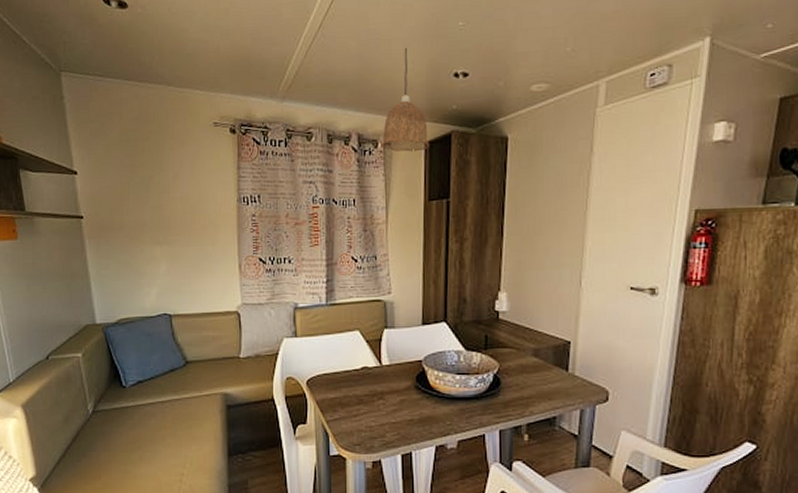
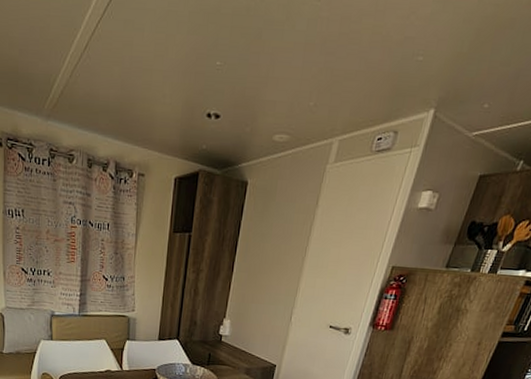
pendant lamp: present [380,48,430,152] -> none [135,81,179,186]

